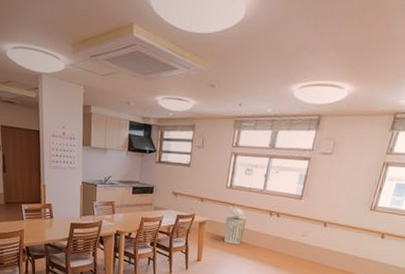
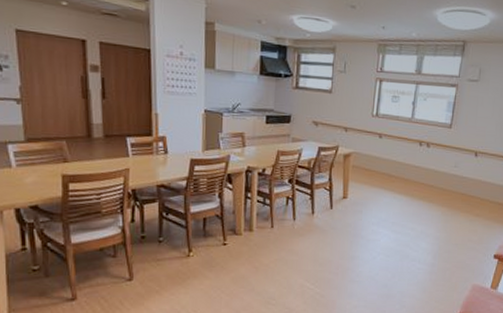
trash can: present [224,206,248,245] -> none [371,136,397,179]

